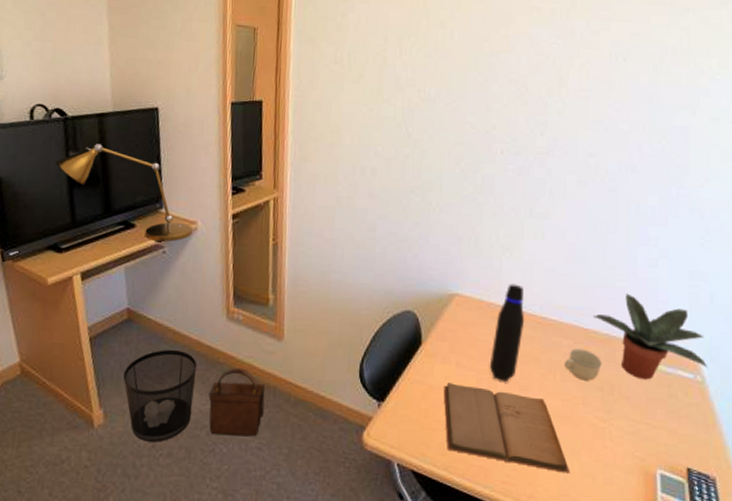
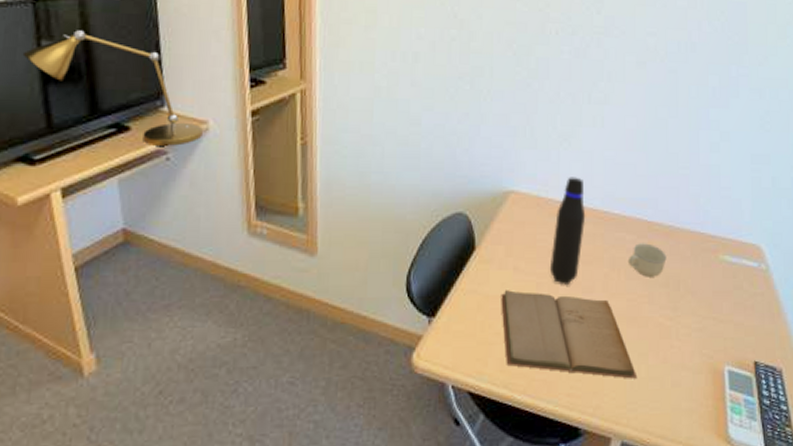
waste bin: present [123,349,197,442] -> none [119,274,213,388]
handbag: present [208,368,265,437] -> none [228,291,297,372]
potted plant: present [594,293,707,380] -> none [657,181,771,272]

